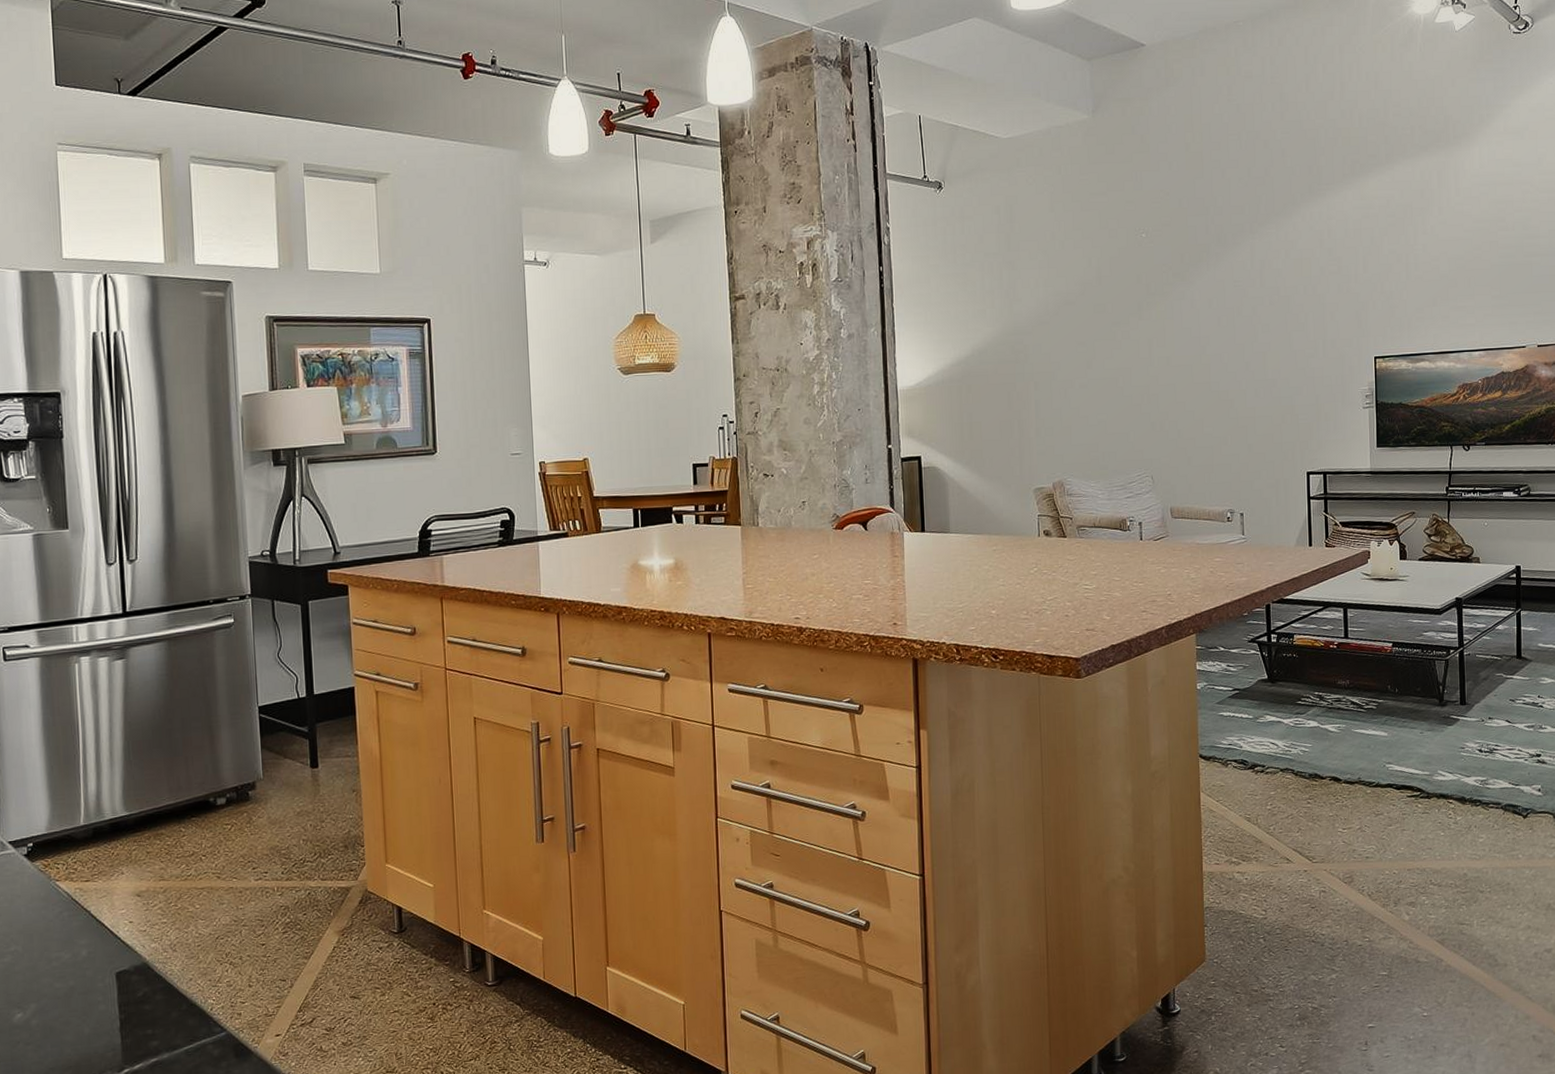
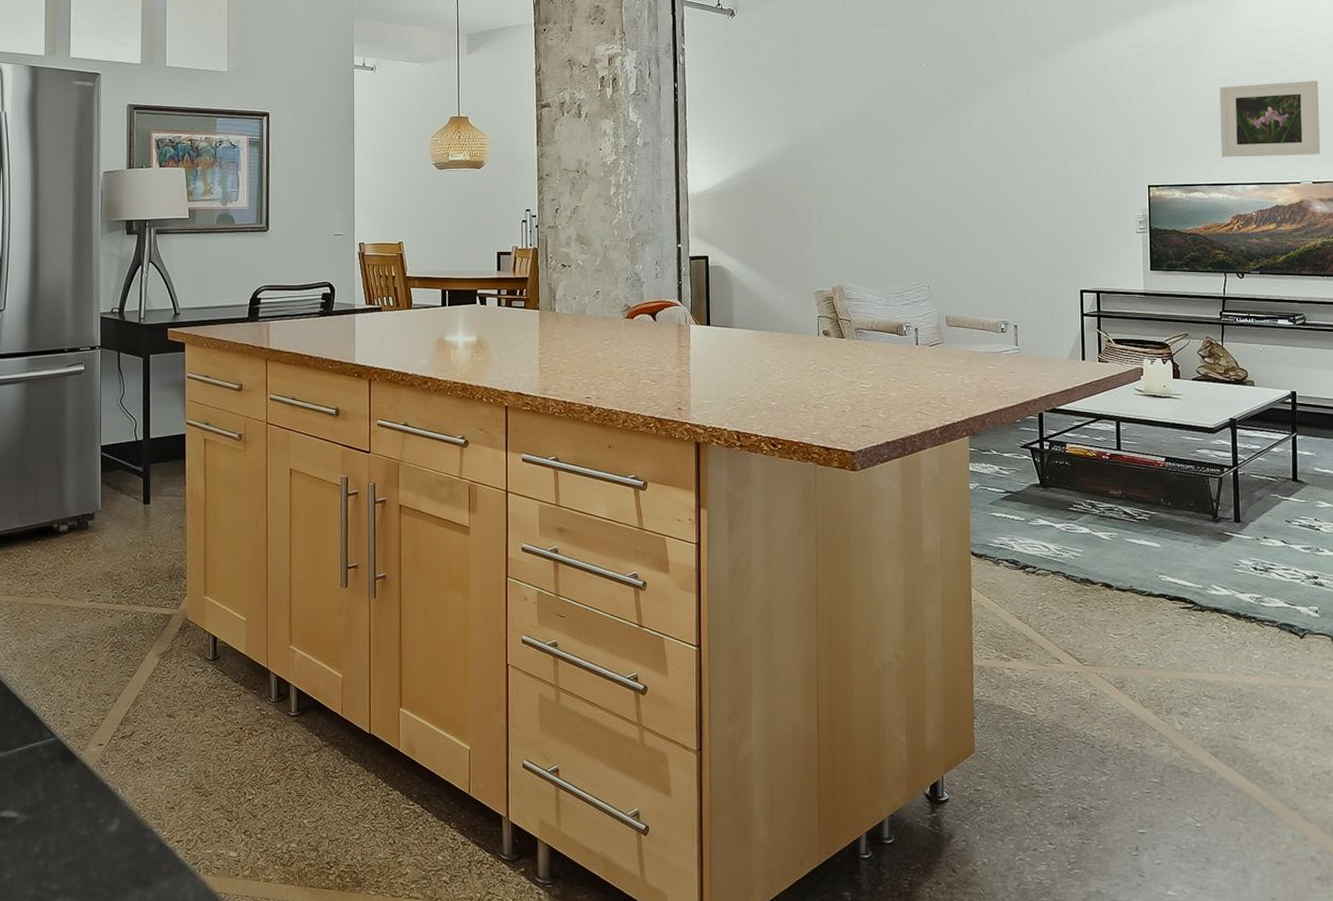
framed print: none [1445,236,1545,323] -> present [1219,80,1320,157]

